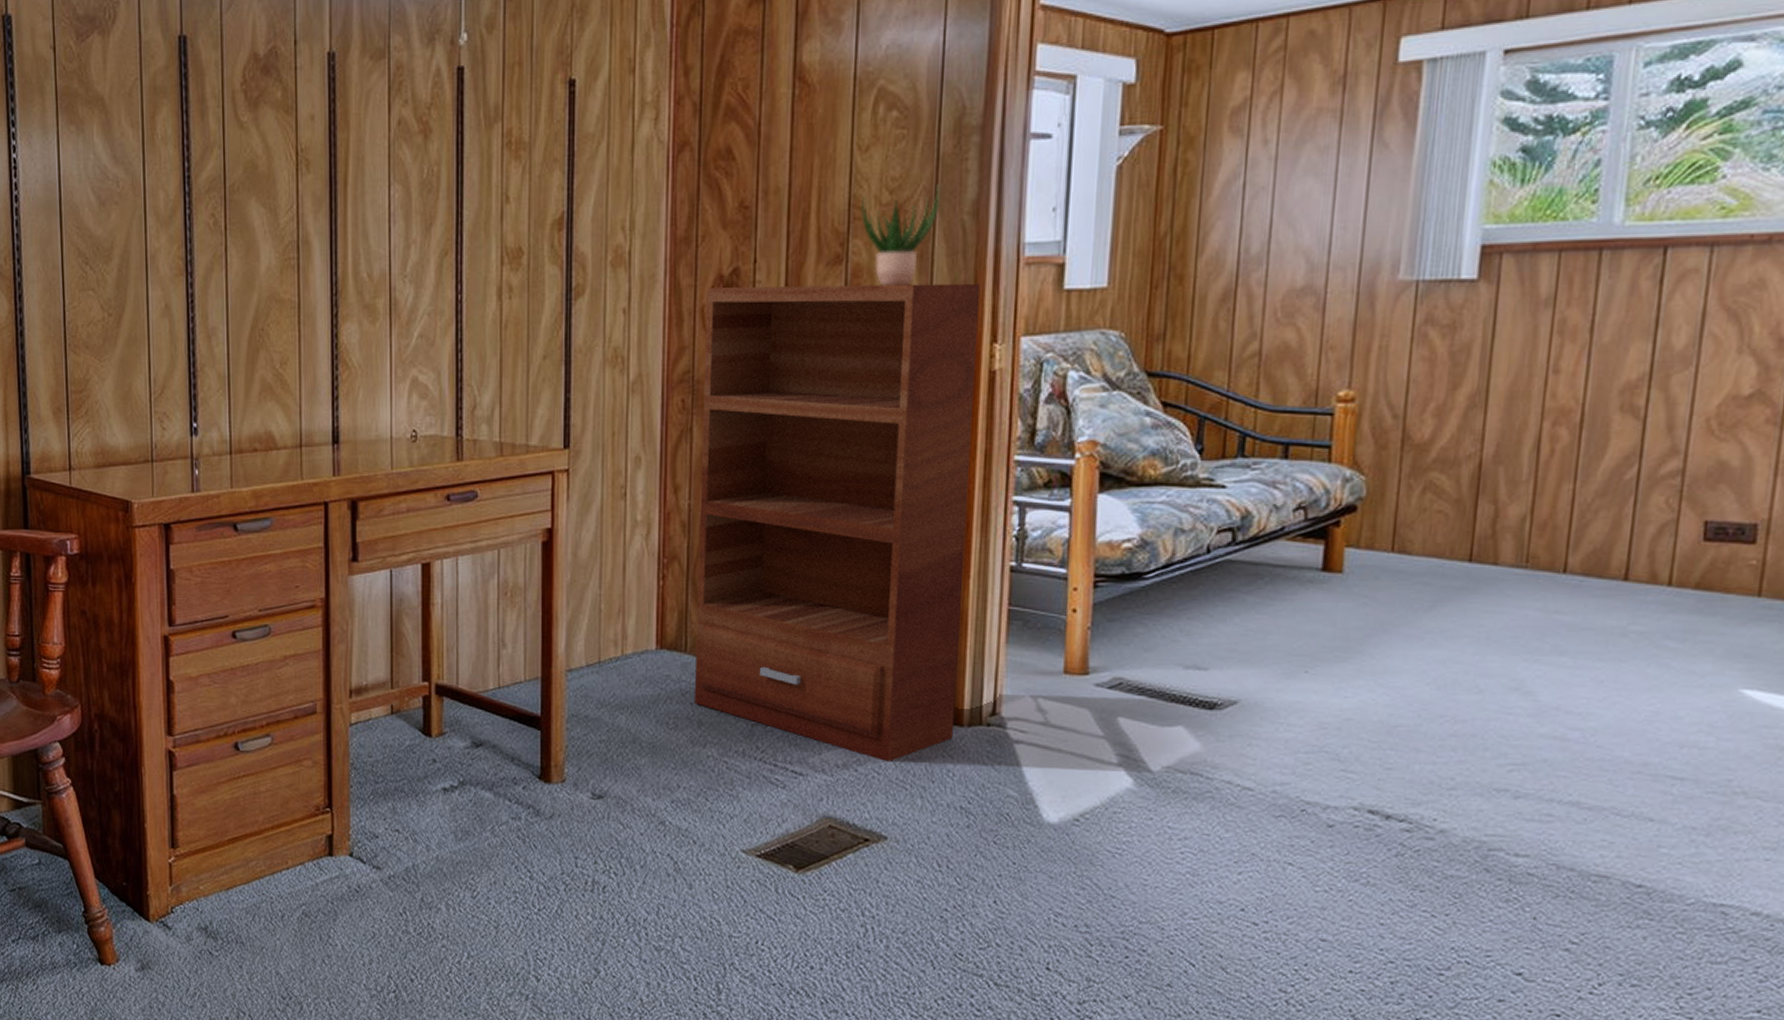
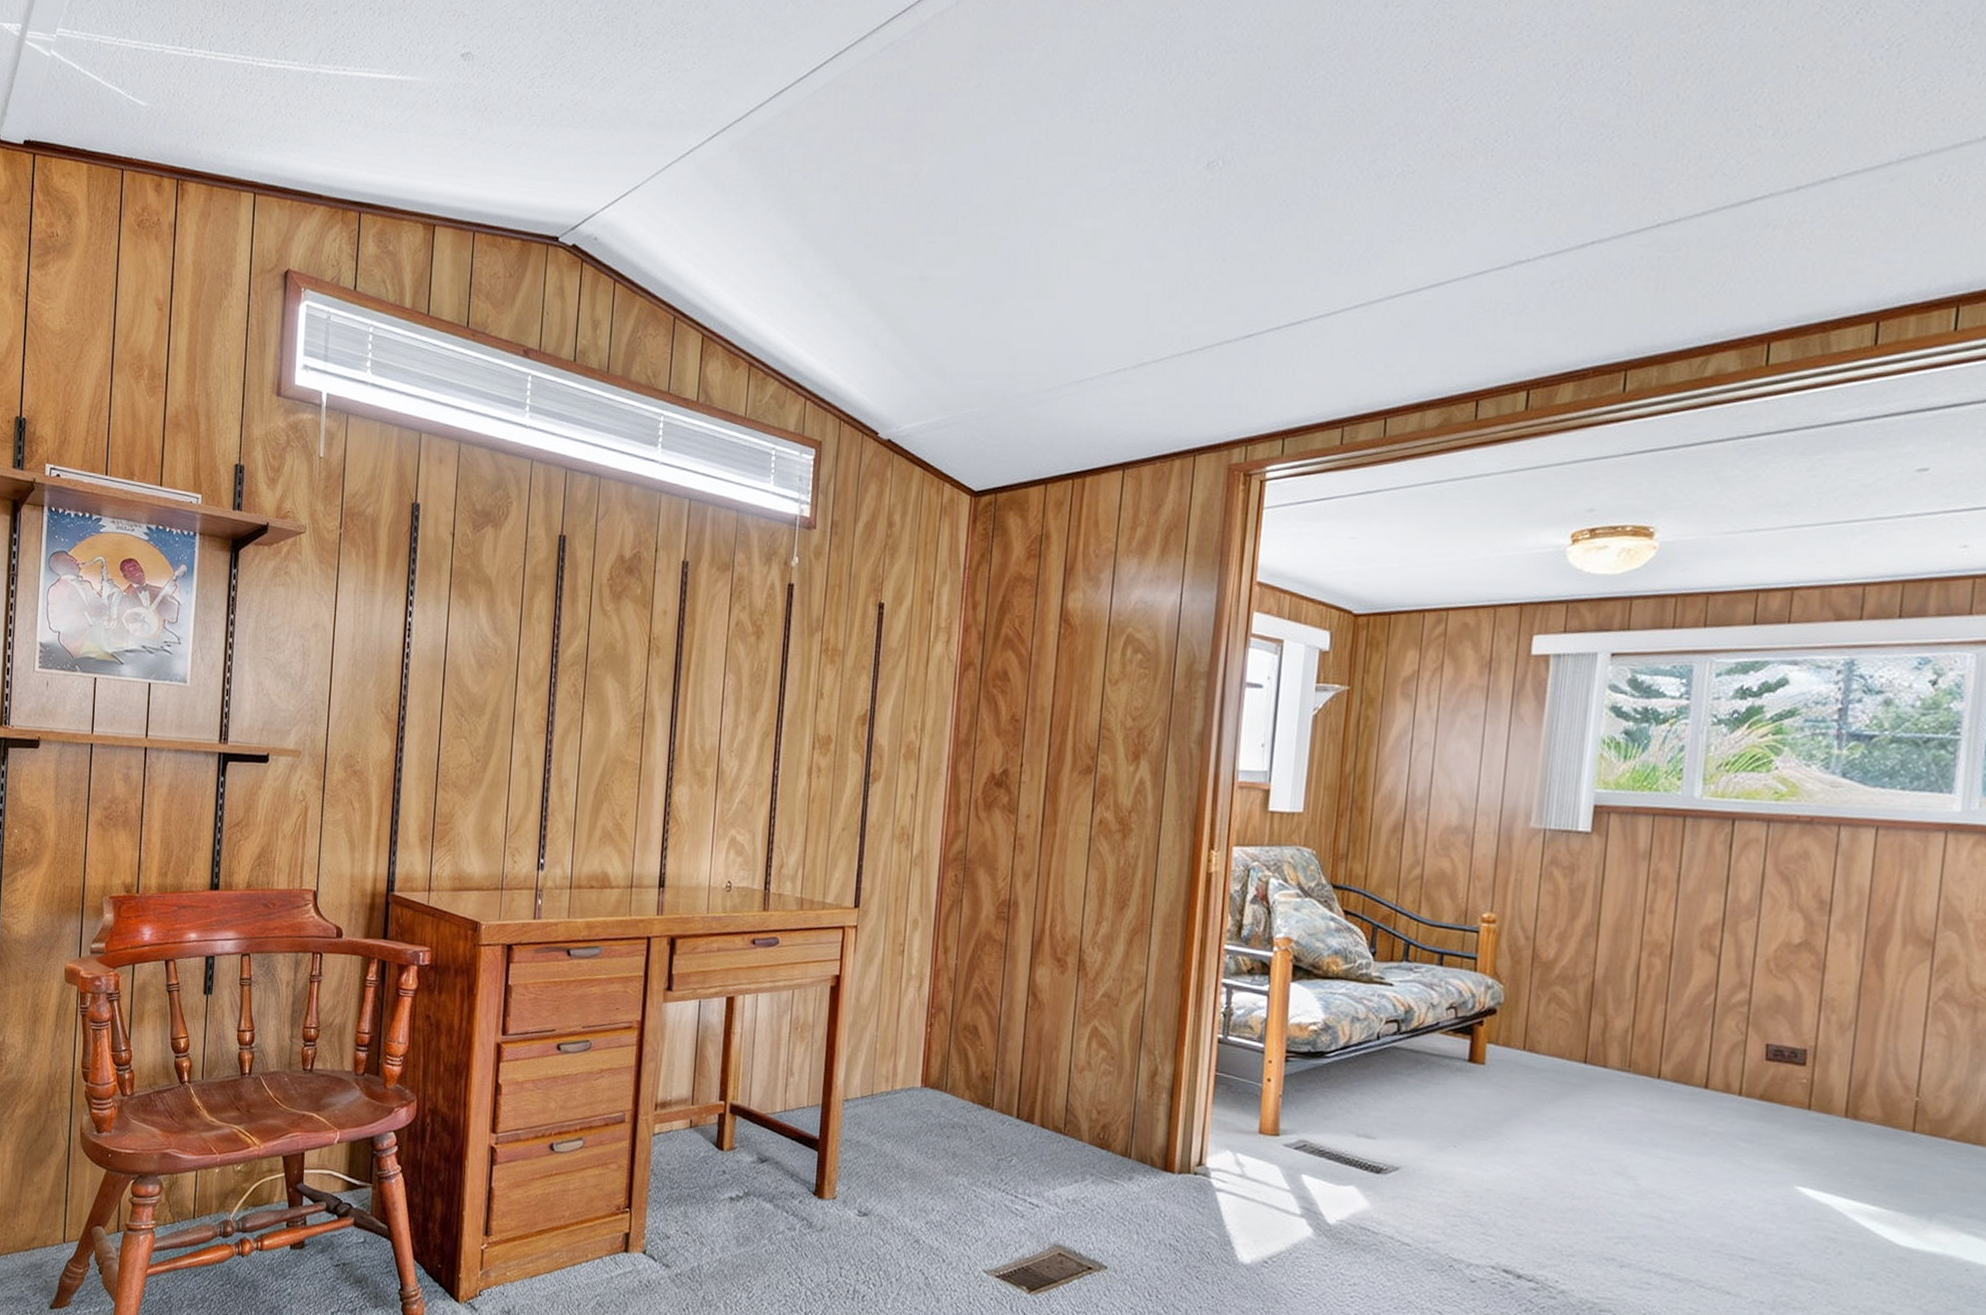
bookshelf: present [695,283,981,763] -> none [951,784,1203,1201]
potted plant: present [861,183,940,286] -> none [1109,716,1173,797]

